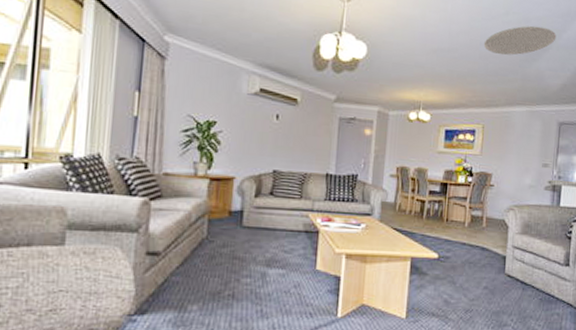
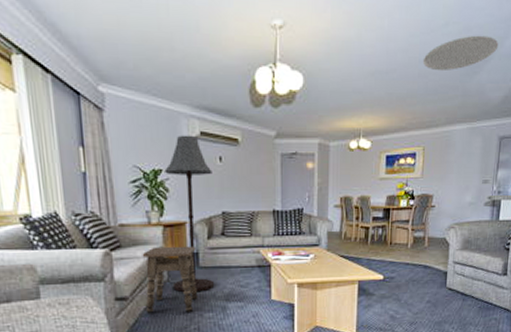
side table: none [177,200,241,275] -> present [142,246,198,313]
floor lamp: none [211,89,268,254] -> present [163,135,215,292]

